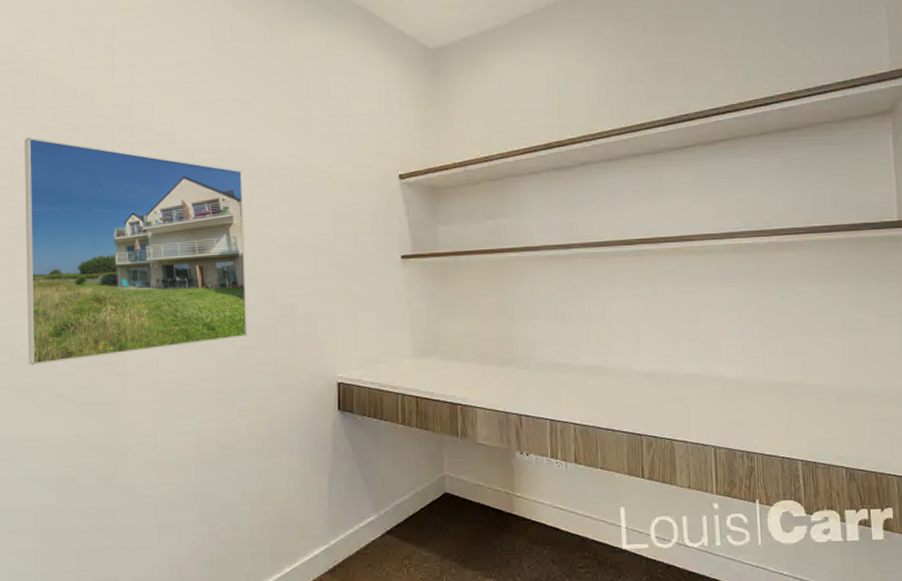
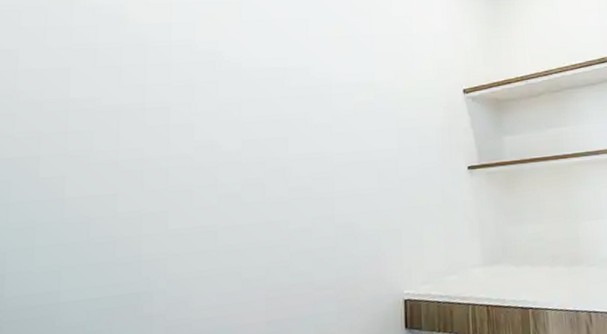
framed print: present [25,138,247,365] -> none [20,59,303,319]

